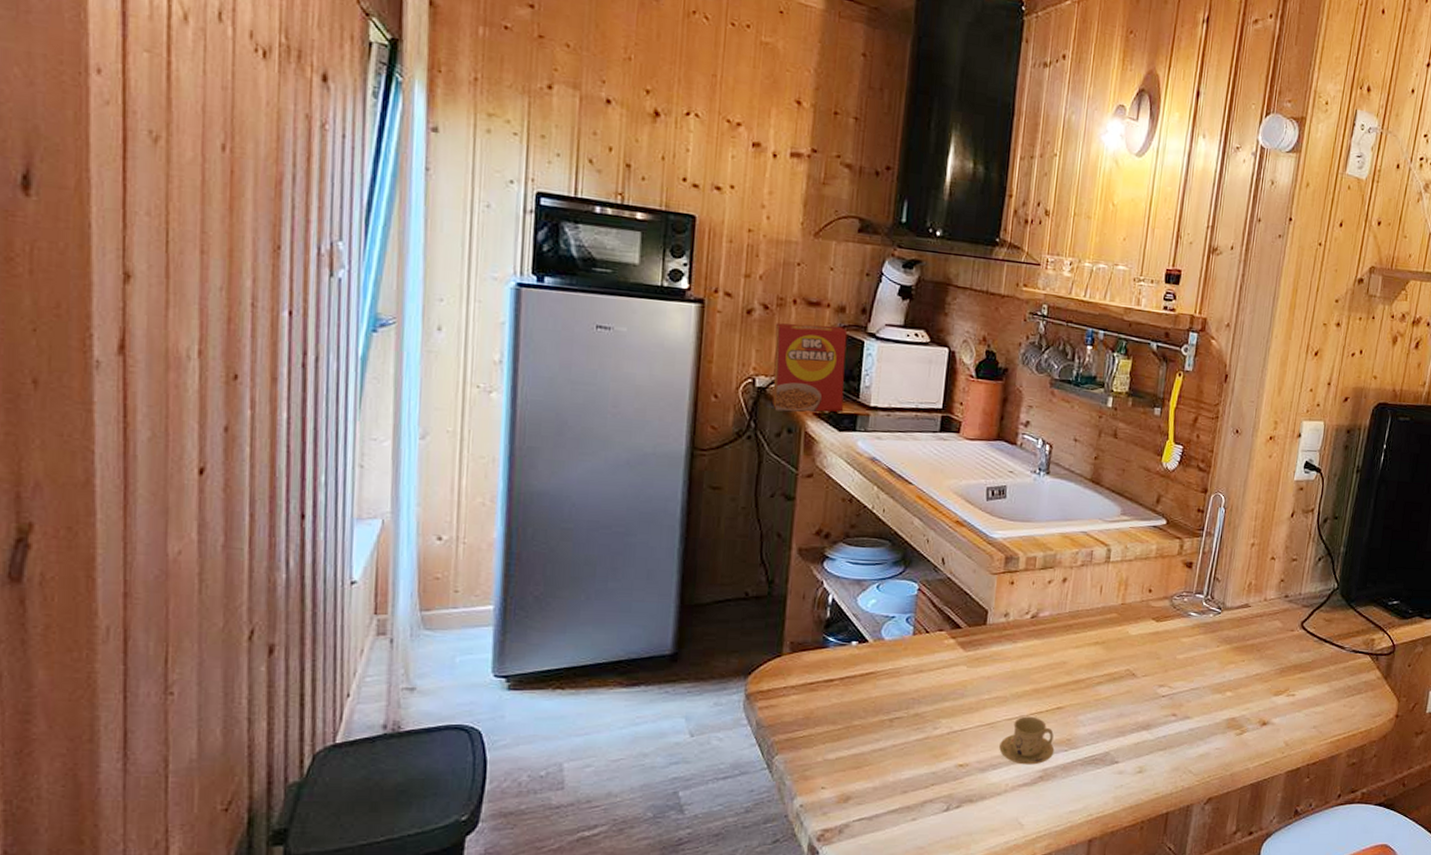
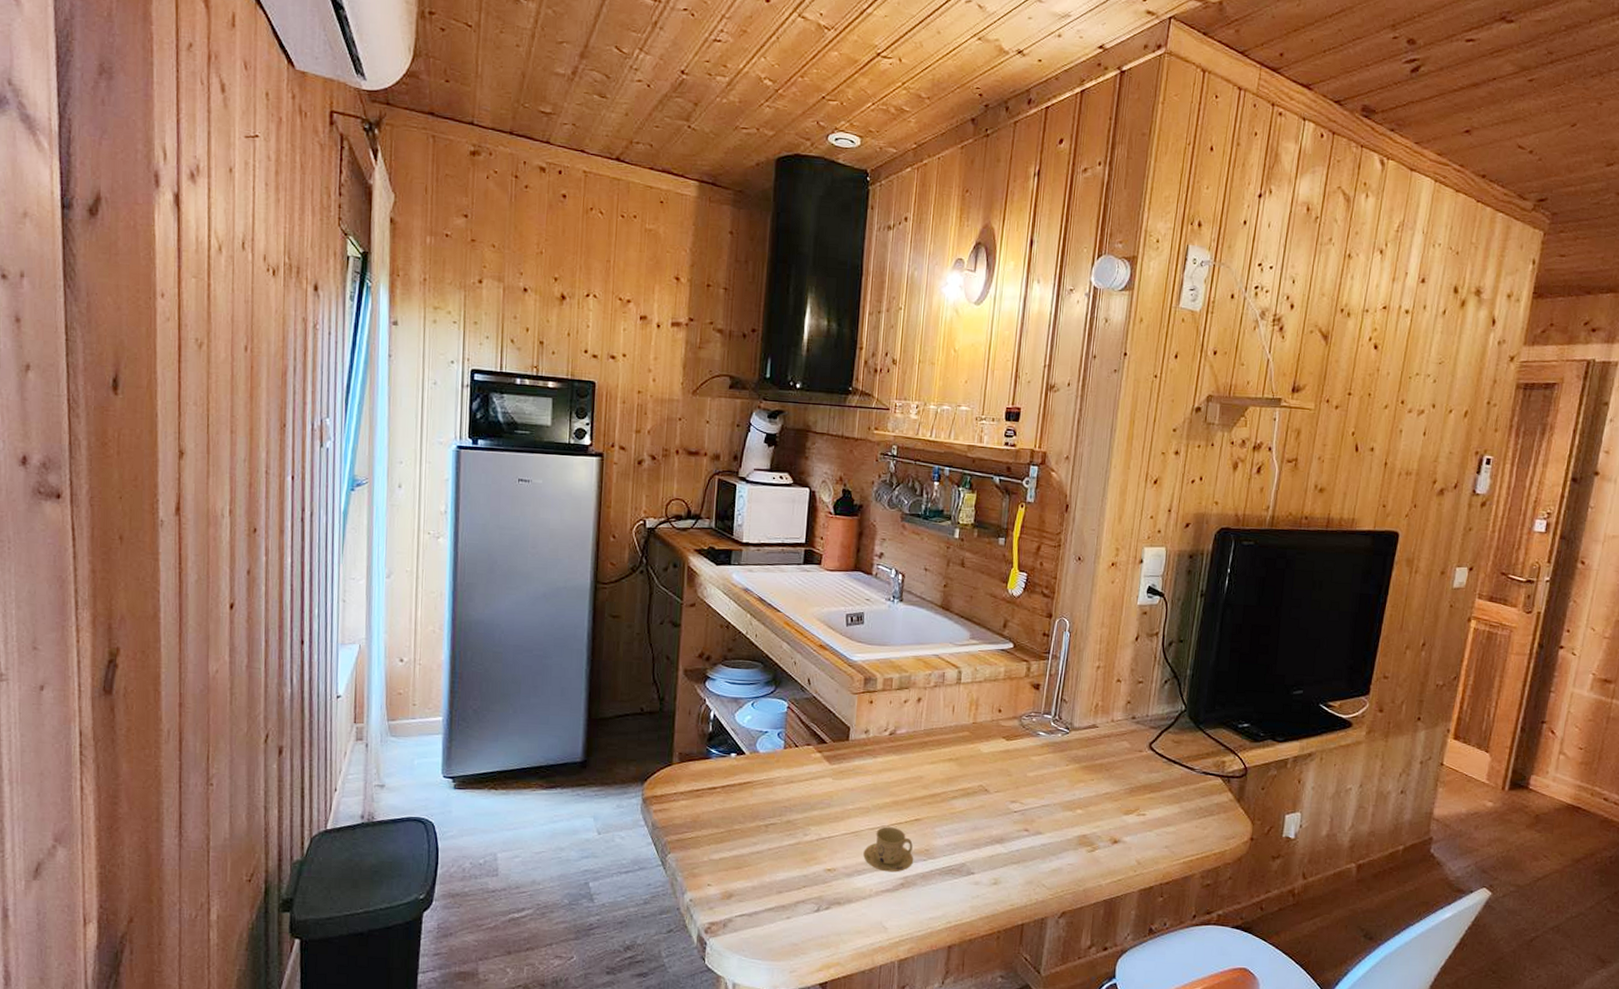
cereal box: present [772,323,848,412] -> none [660,471,722,549]

